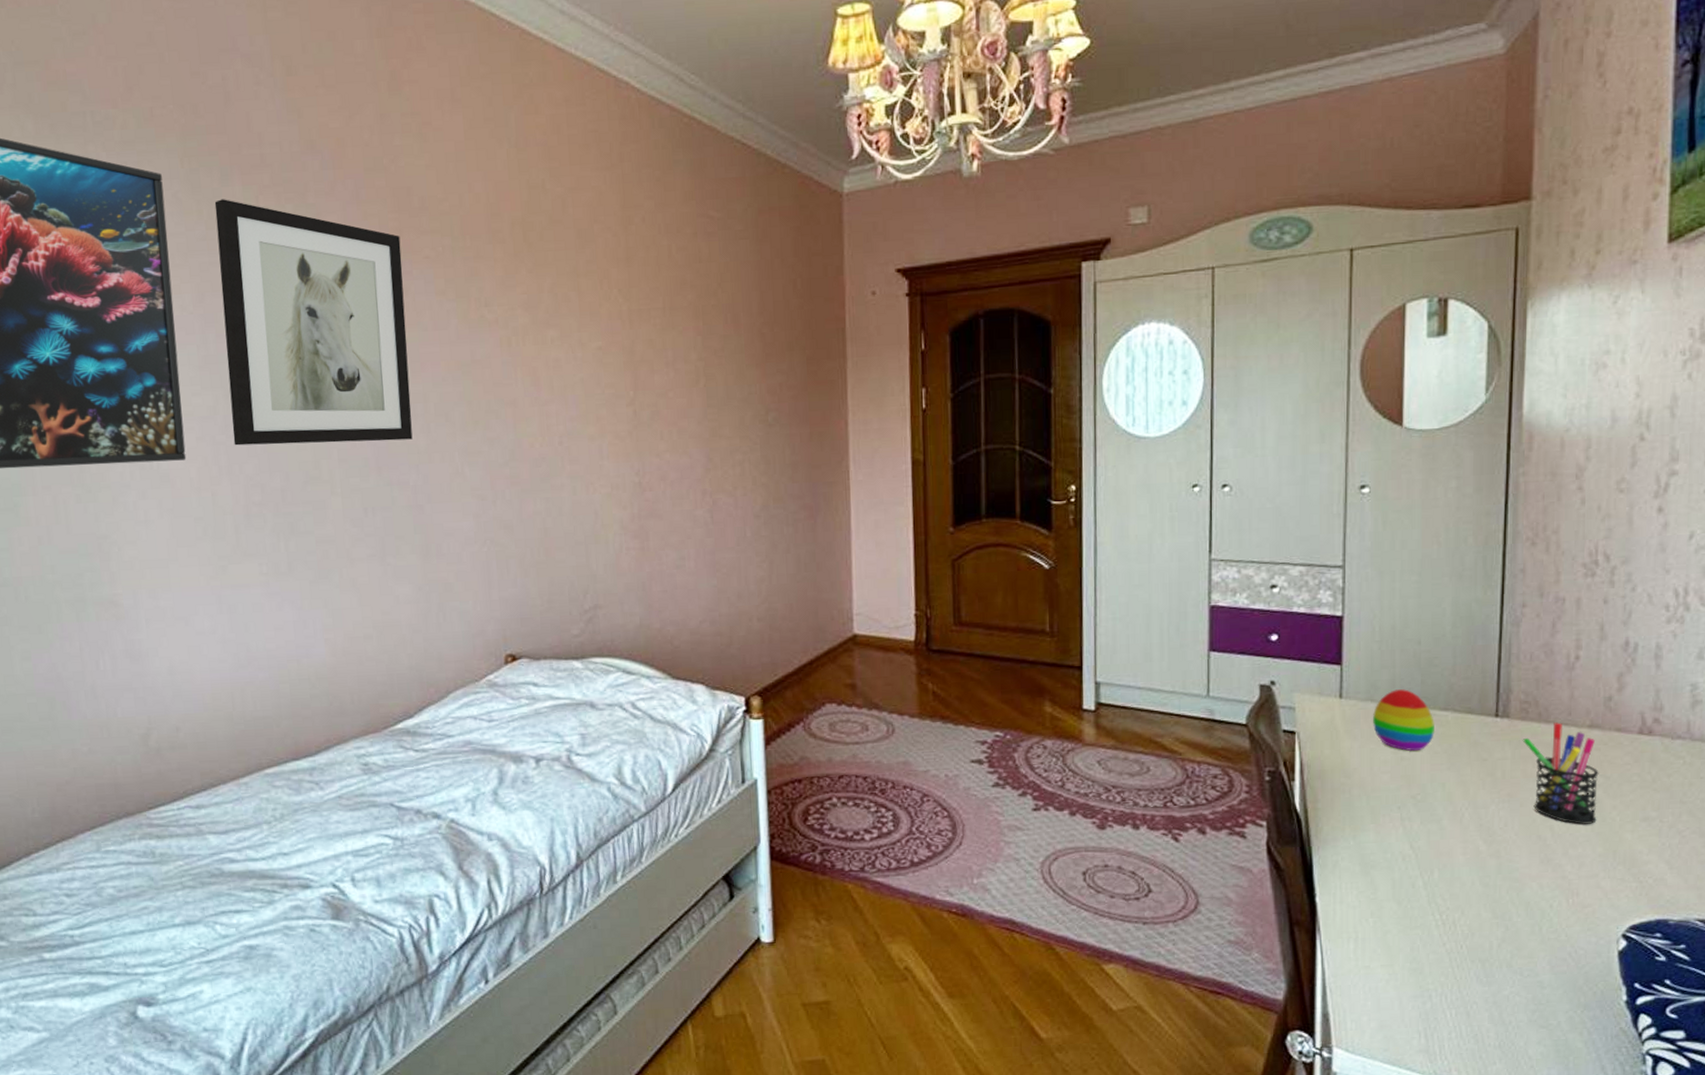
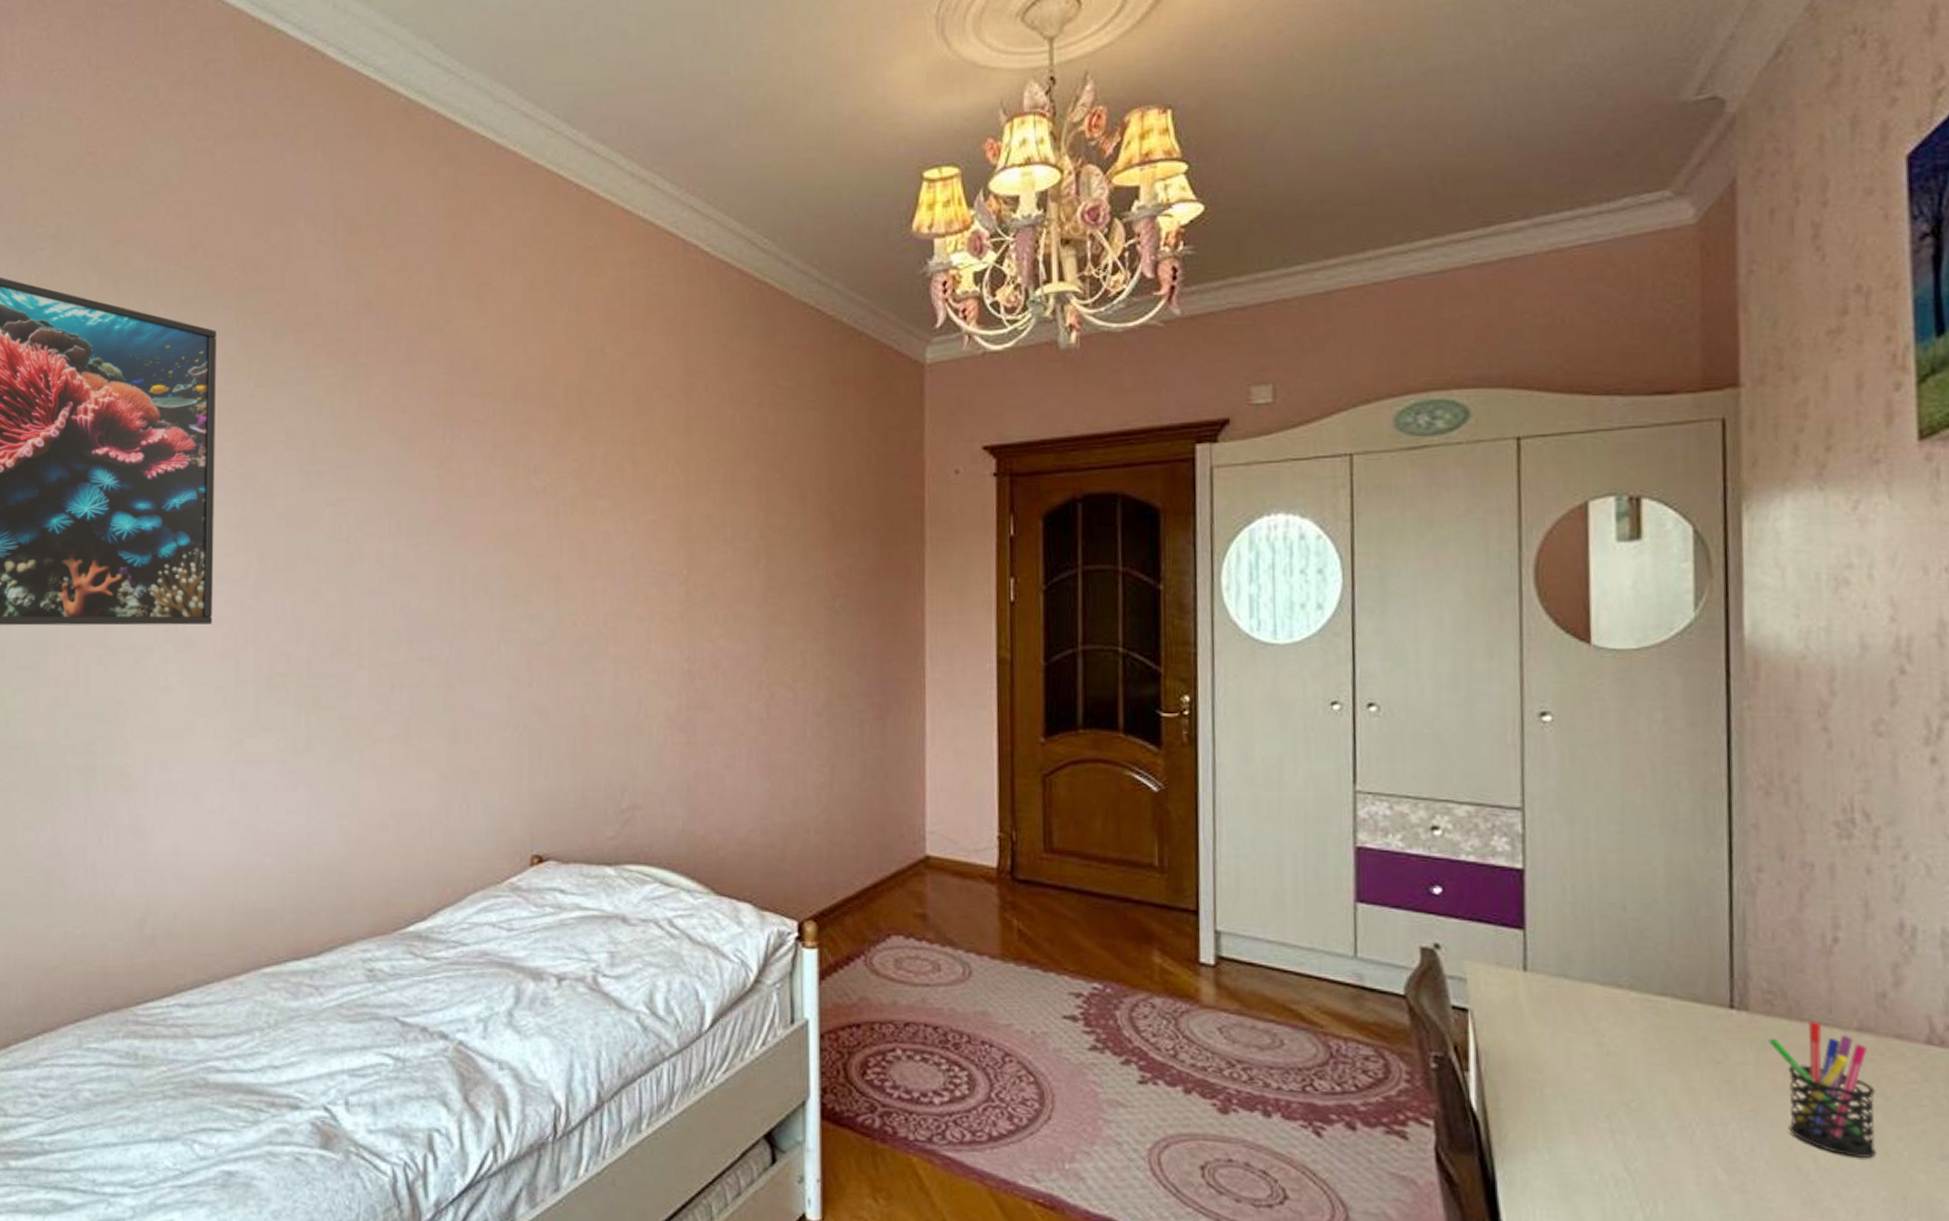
wall art: present [214,199,413,446] -> none [262,357,450,613]
decorative egg: present [1373,689,1434,752] -> none [1568,965,1650,1045]

